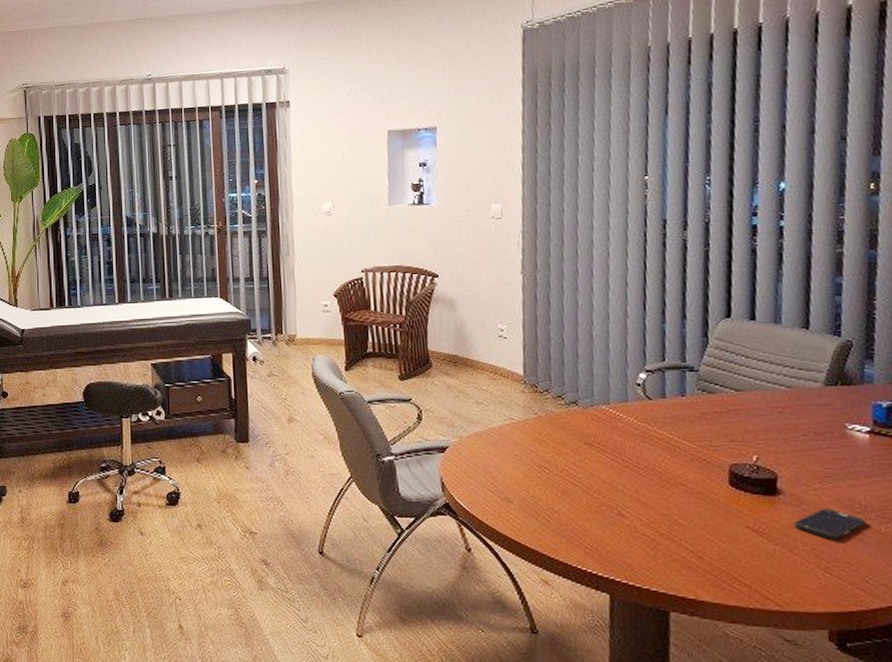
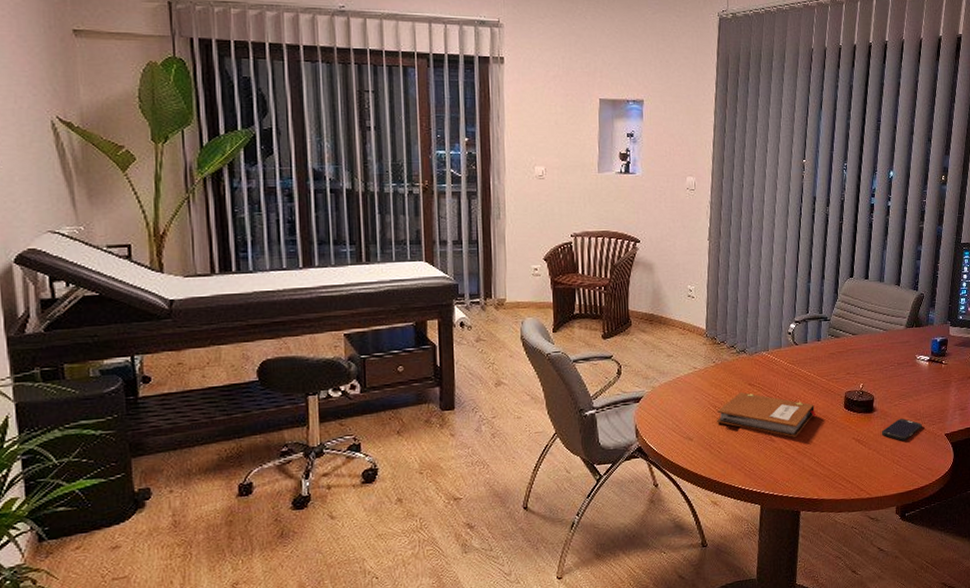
notebook: none [542,451,685,516] -> present [716,391,816,438]

